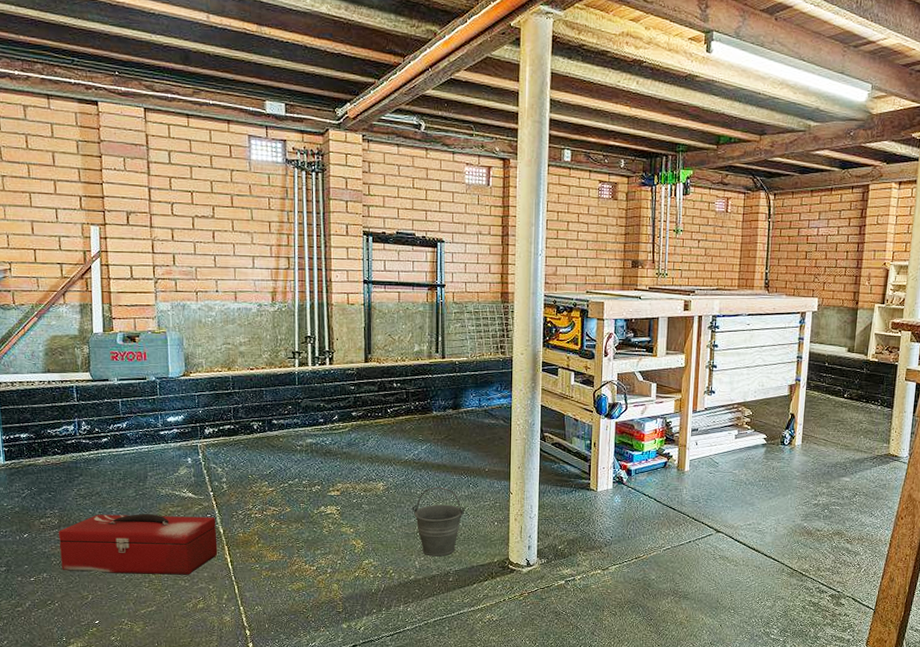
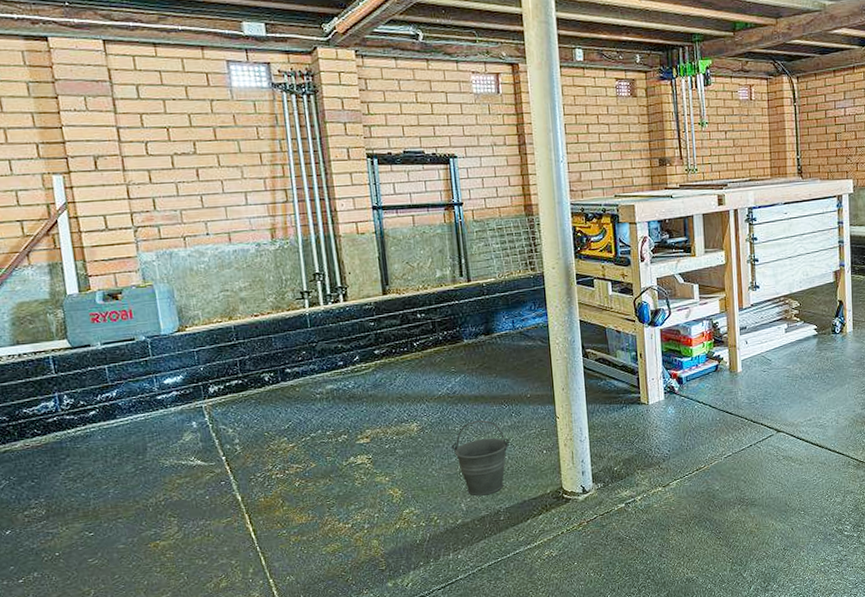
toolbox: present [59,513,218,575] -> none [47,484,238,567]

